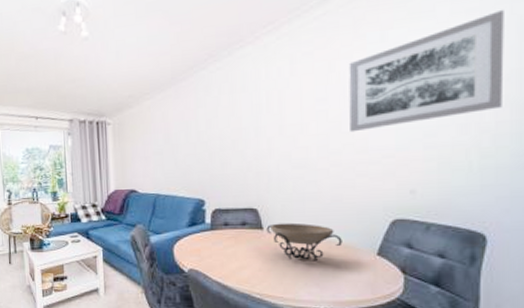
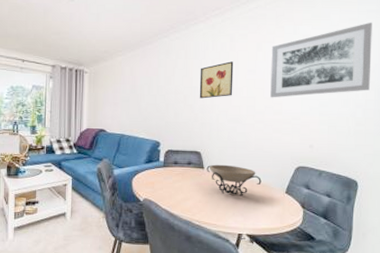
wall art: none [250,90,297,142] -> present [199,61,234,99]

